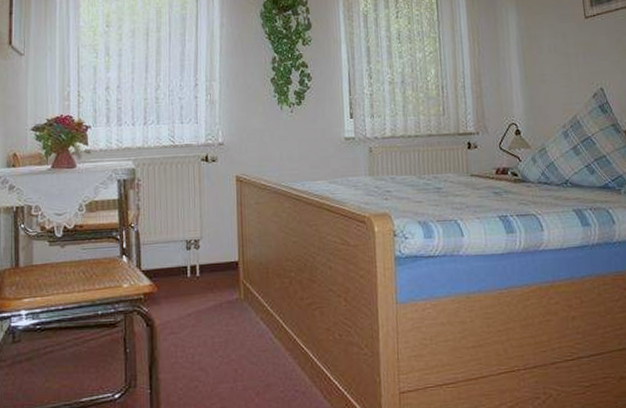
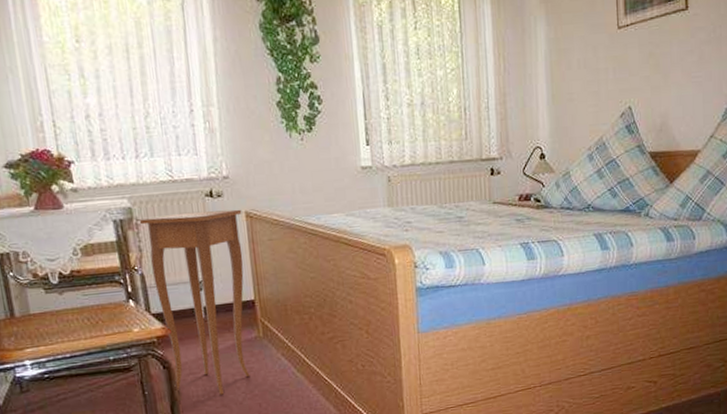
side table: none [140,173,233,357] -> present [139,209,250,395]

